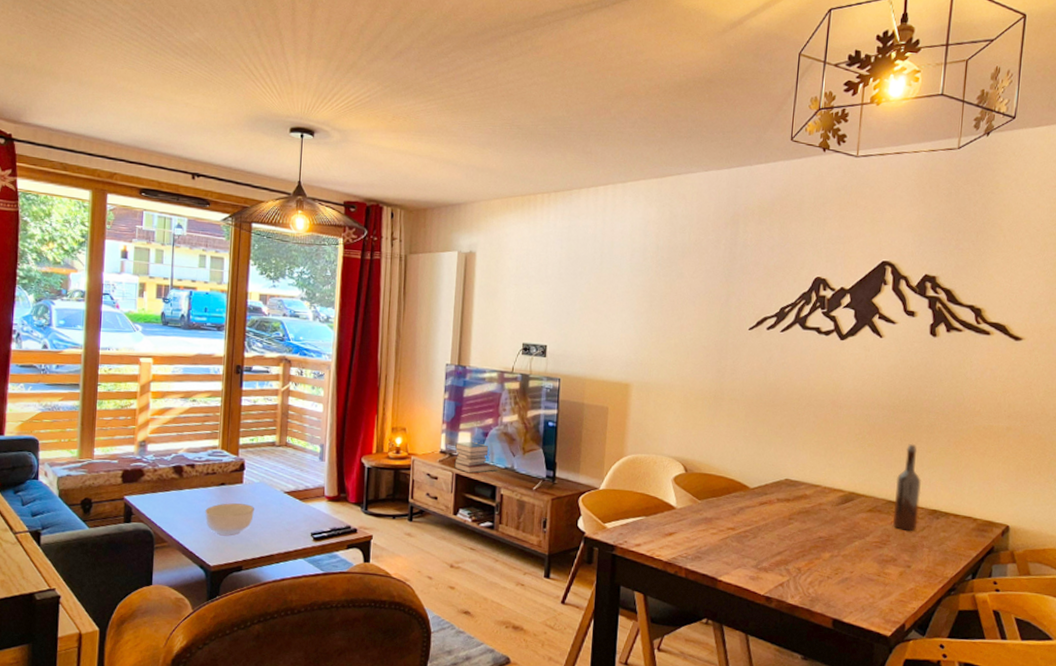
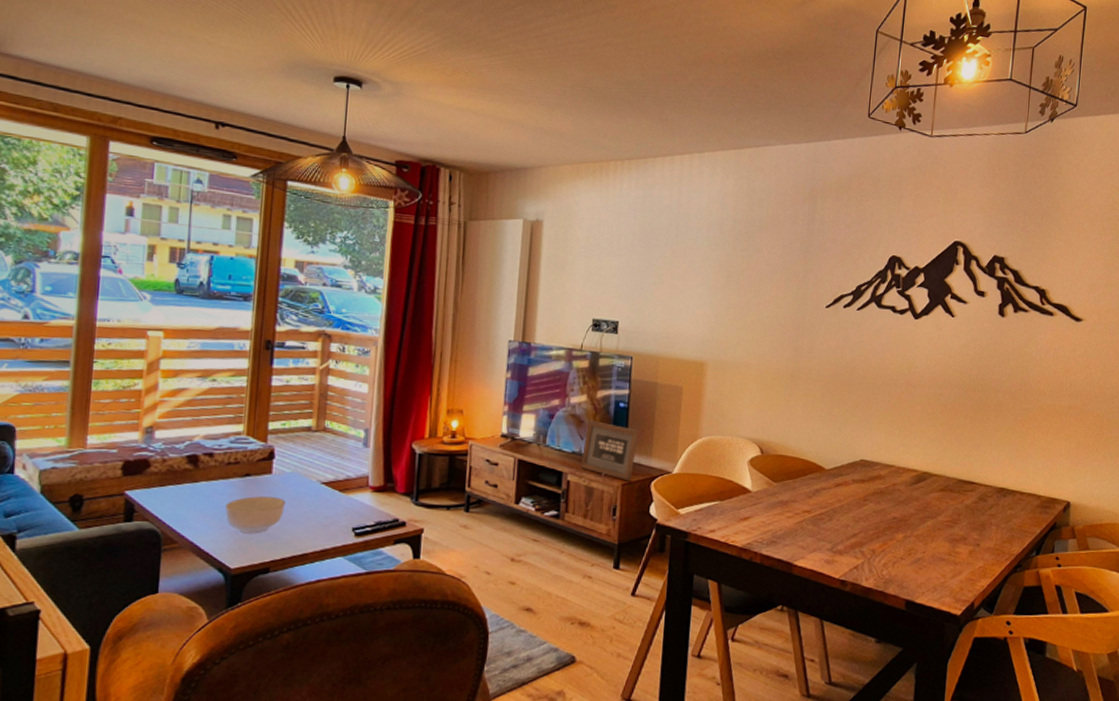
books: present [454,440,499,474] -> none [516,423,565,459]
picture frame: none [512,437,567,496] -> present [580,419,639,482]
wine bottle: present [892,443,921,532] -> none [963,422,990,510]

